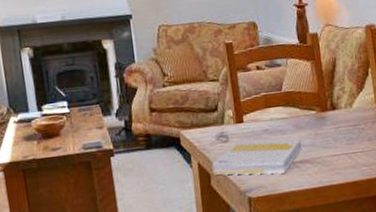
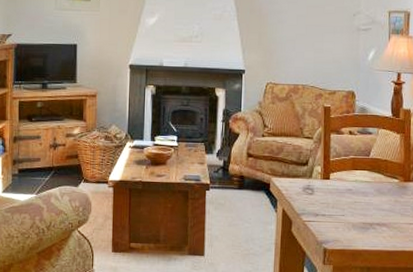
book: present [211,138,302,175] -> none [294,196,381,232]

